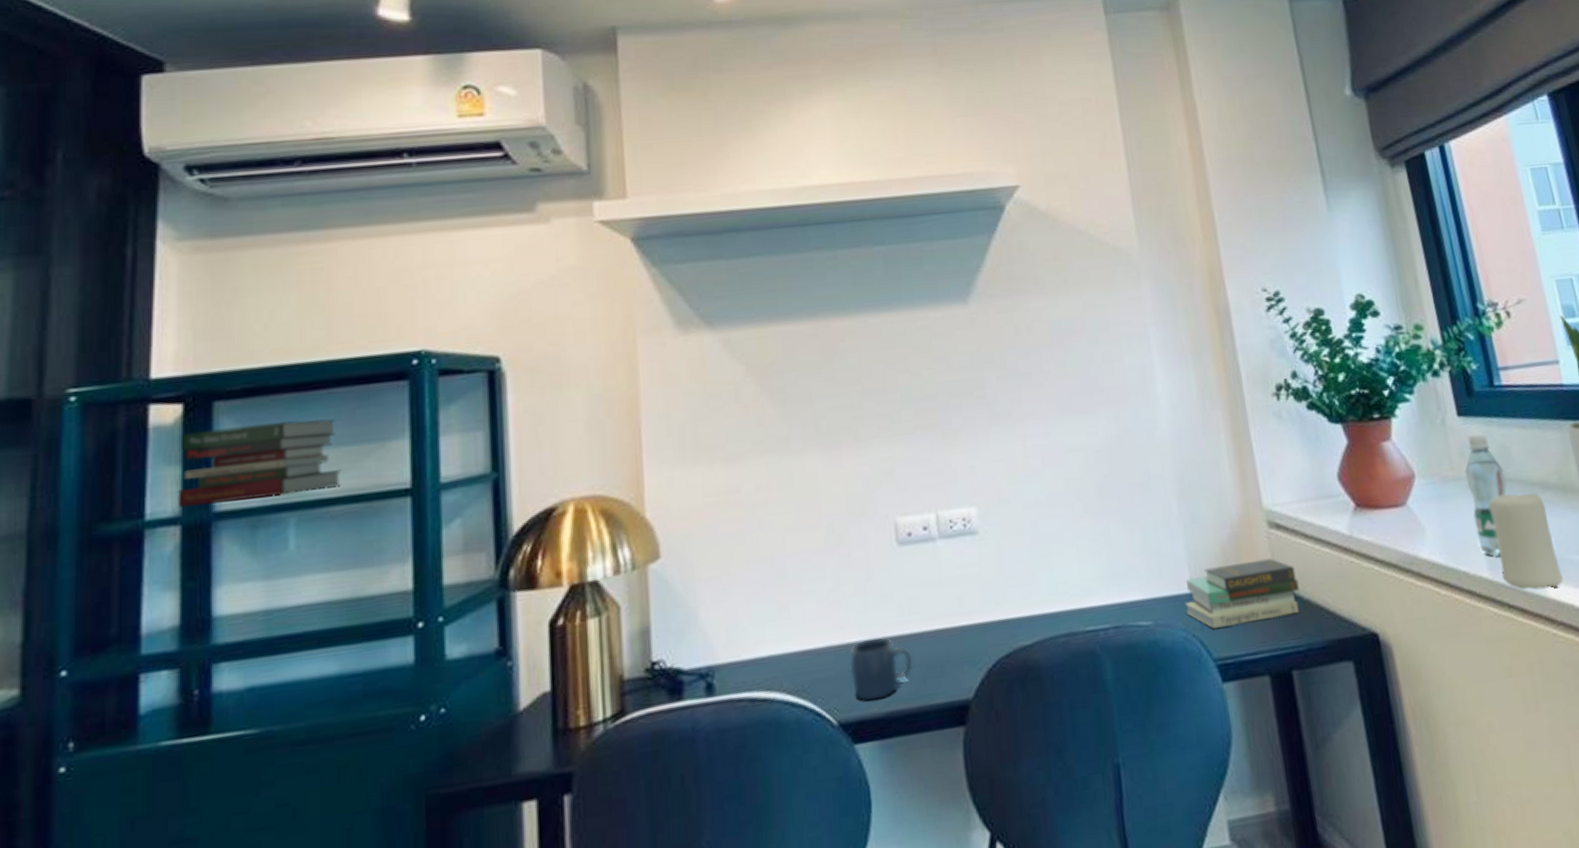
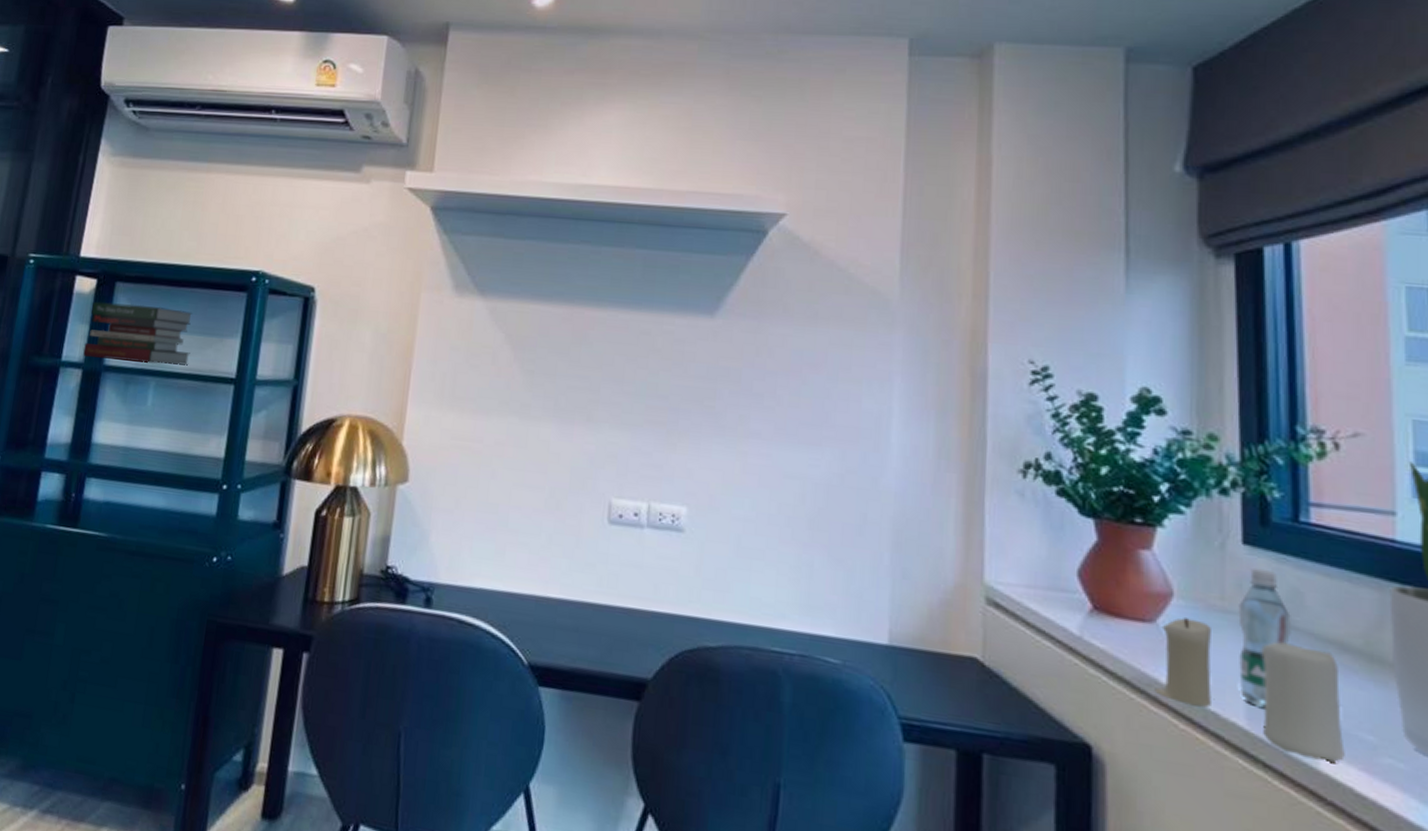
mug: present [849,638,913,702] -> none [546,598,603,656]
books: present [1185,558,1300,629] -> none [878,626,1009,699]
candle: none [1411,493,1461,572] -> present [1154,618,1212,708]

